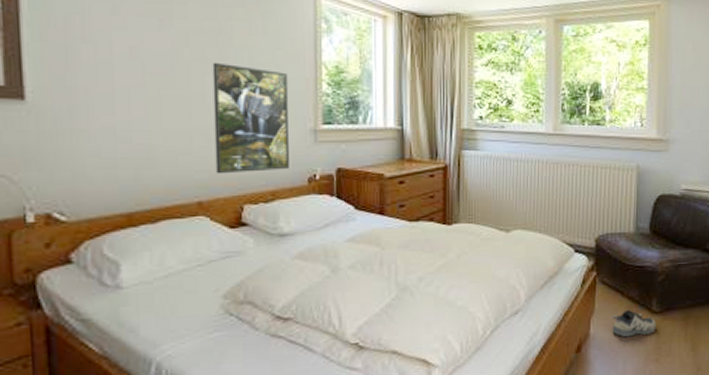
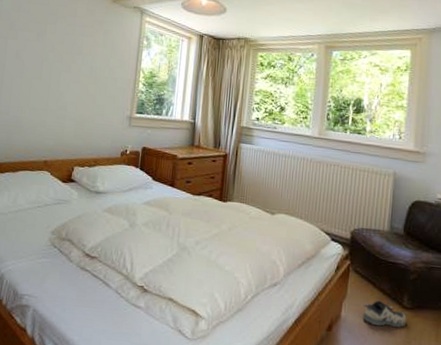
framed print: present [212,62,290,174] -> none [59,64,117,145]

